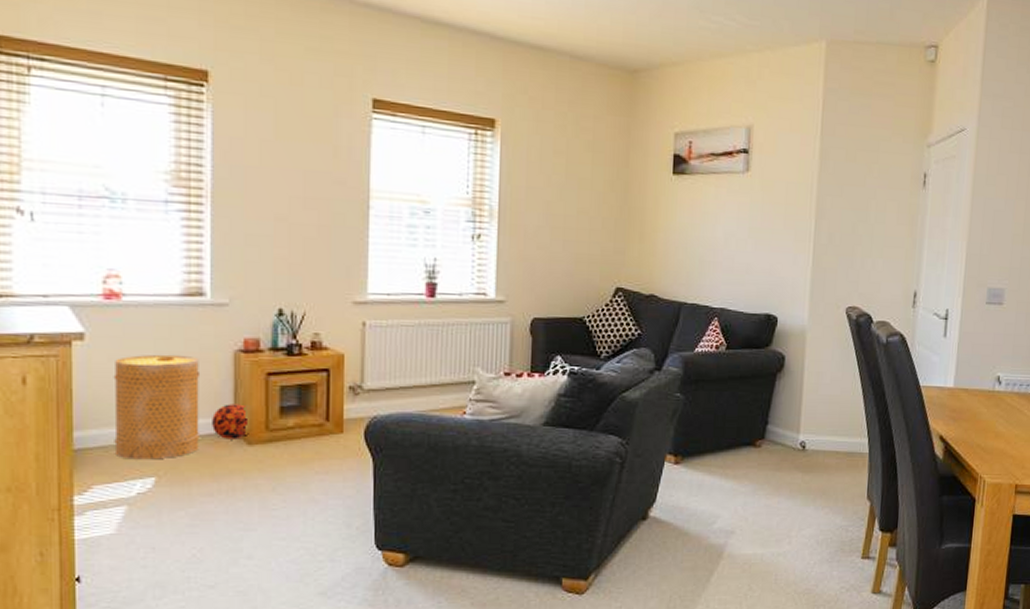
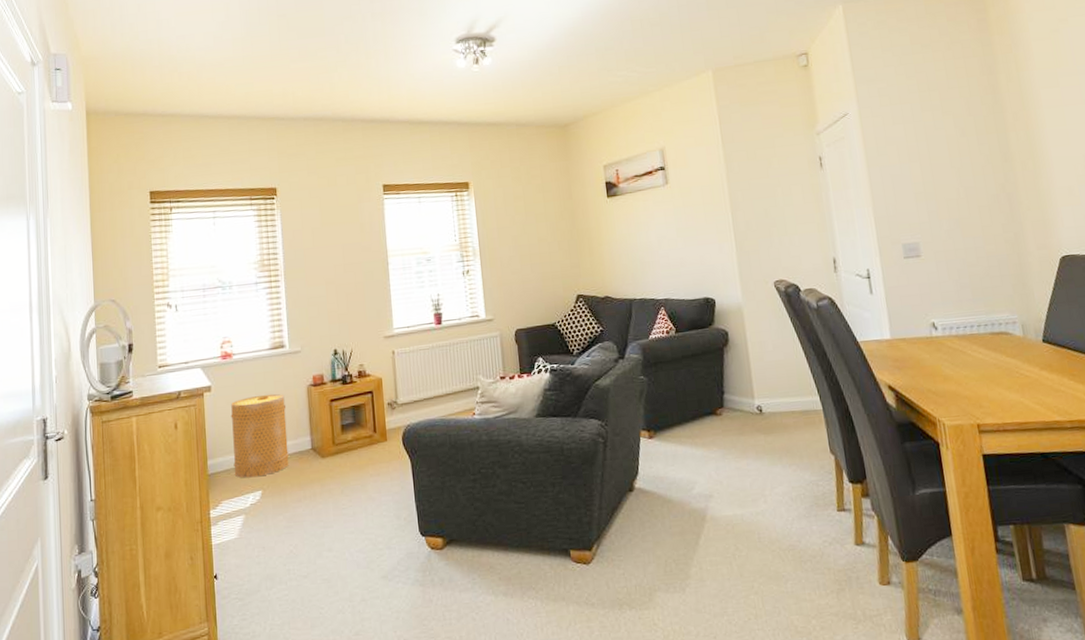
decorative ball: present [212,404,249,439] -> none [296,426,320,456]

